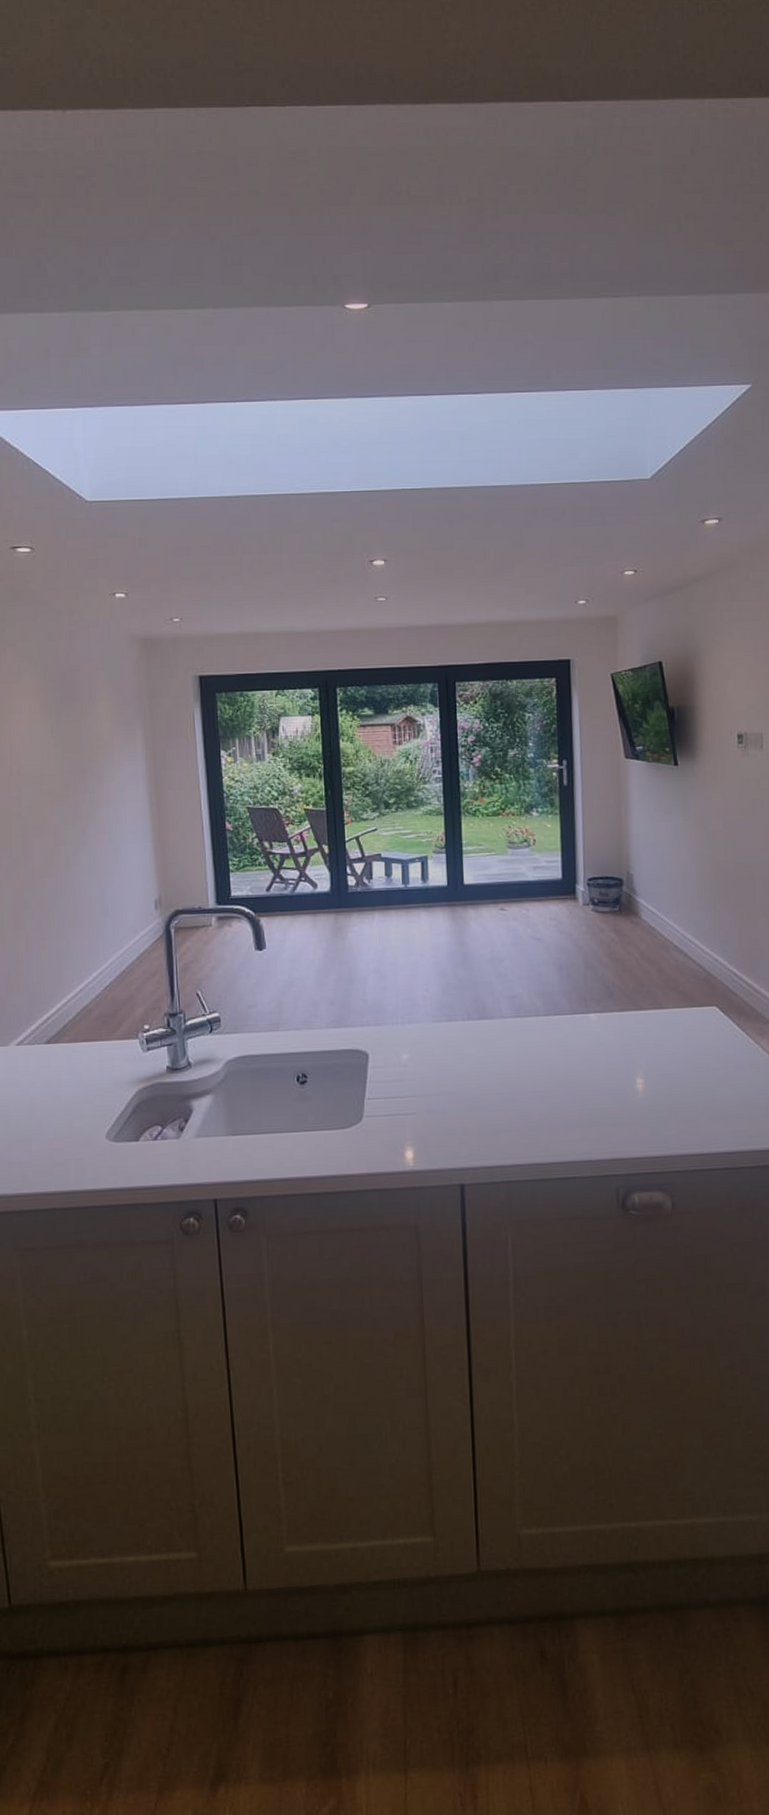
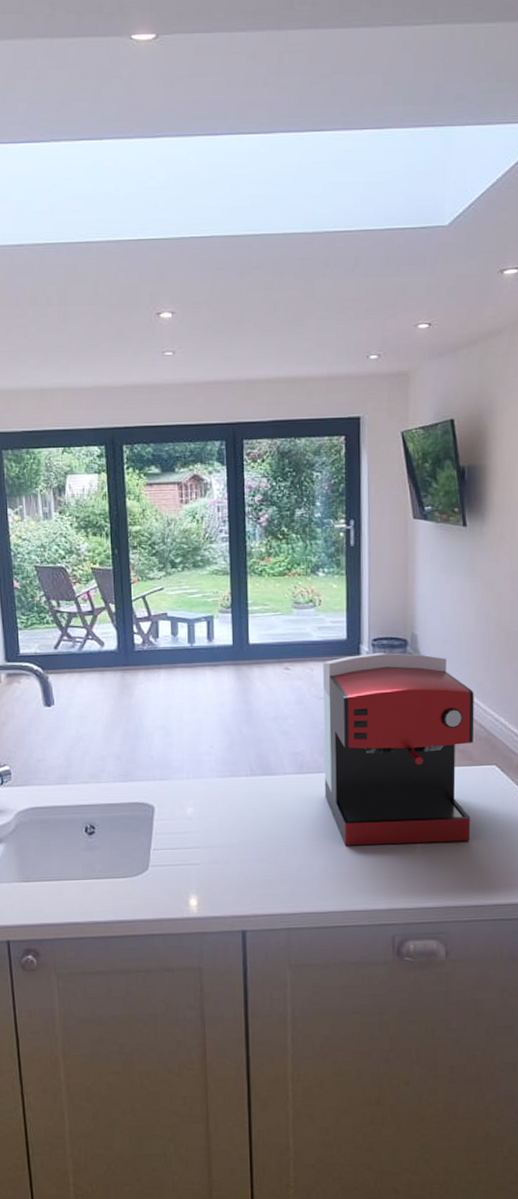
coffee maker: none [539,892,693,1092] -> present [323,653,474,846]

